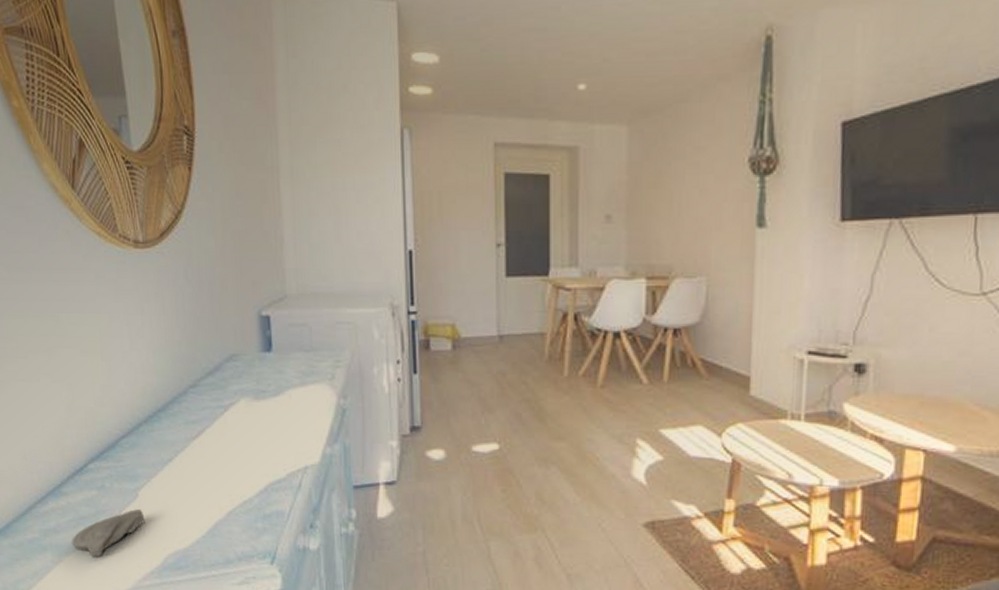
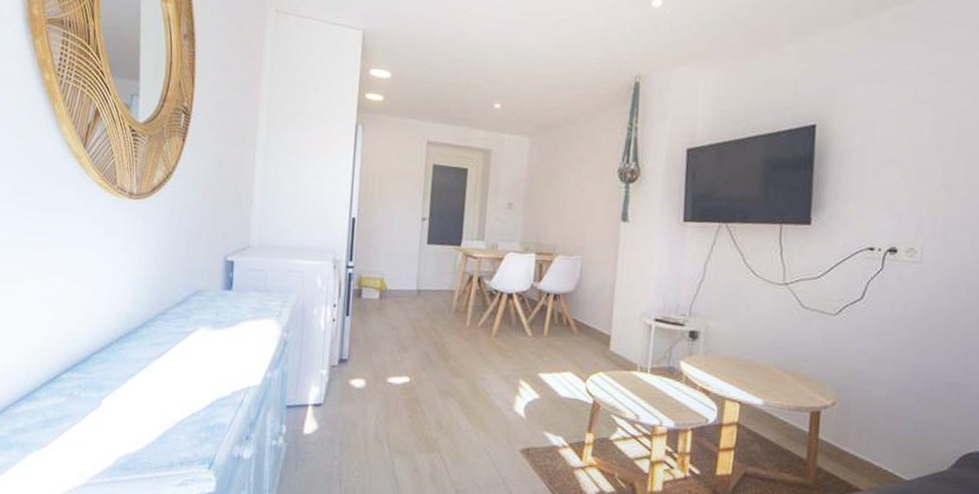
seashell: present [72,508,145,557] -> none [36,415,104,456]

